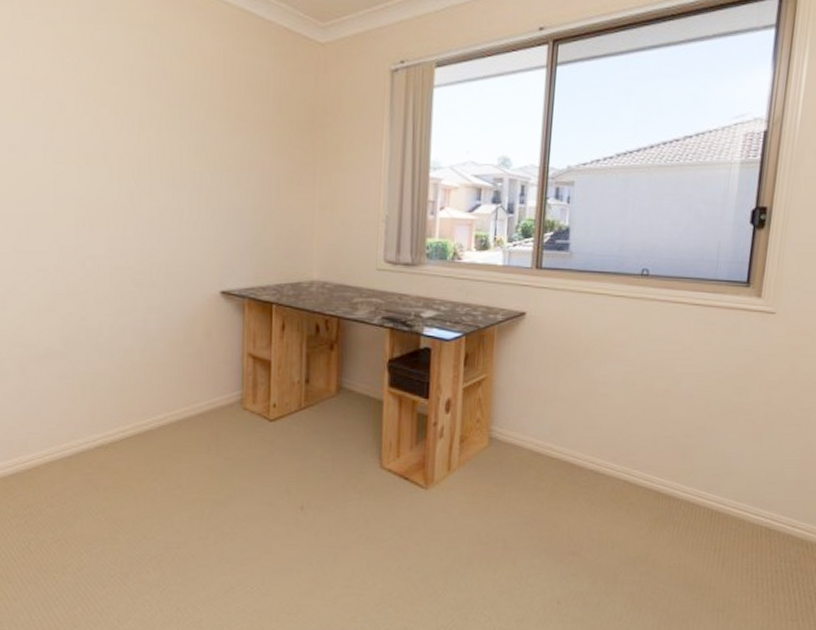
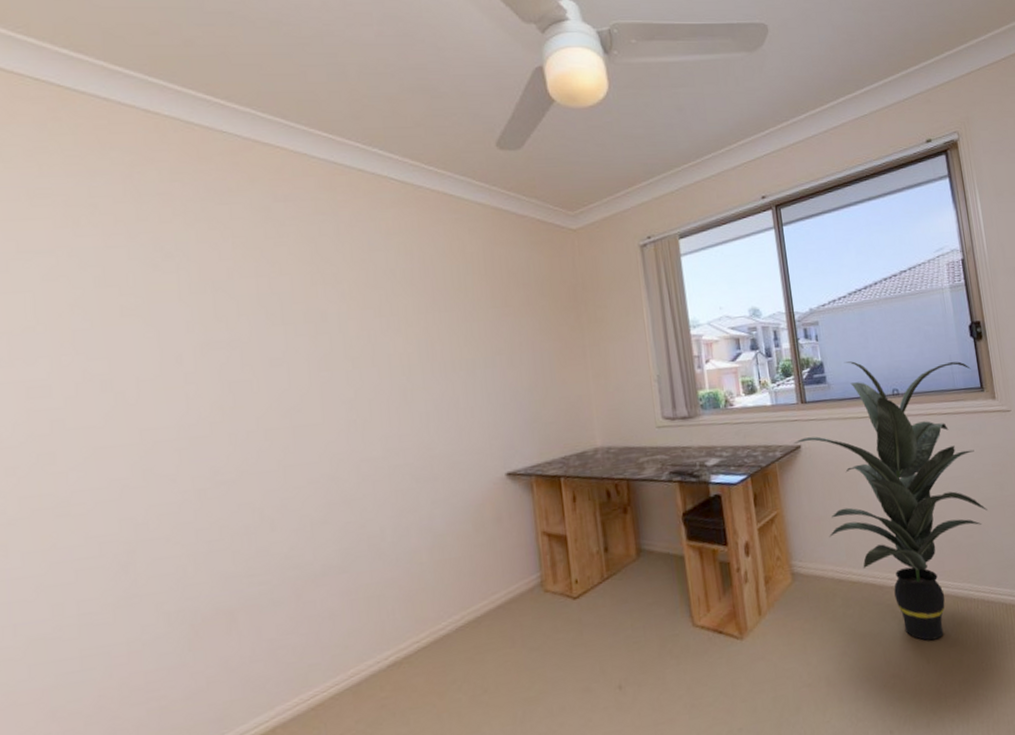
indoor plant: none [518,231,741,529] -> present [793,361,987,641]

